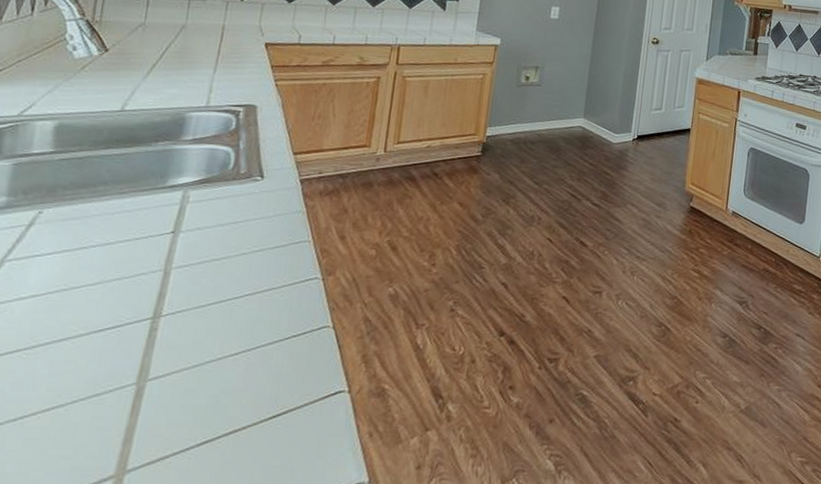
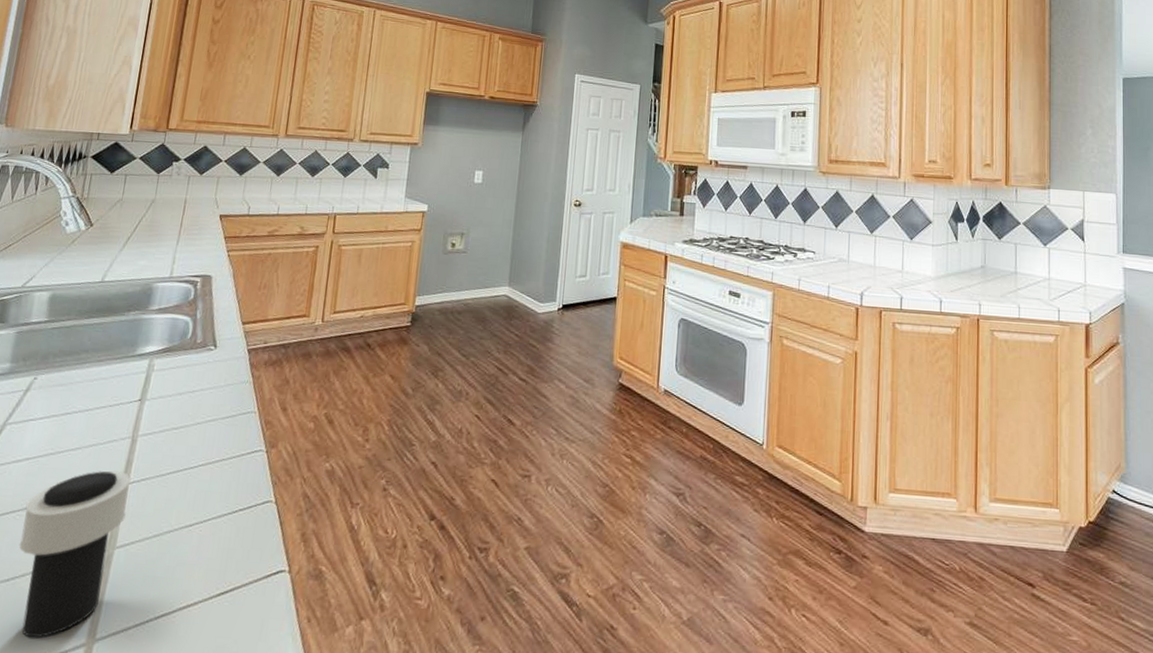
cup: none [27,304,165,475] -> present [19,470,132,638]

